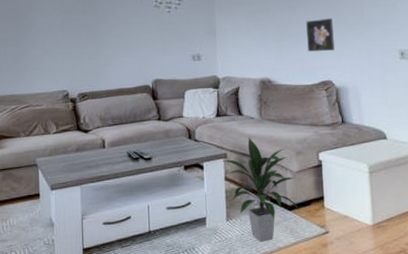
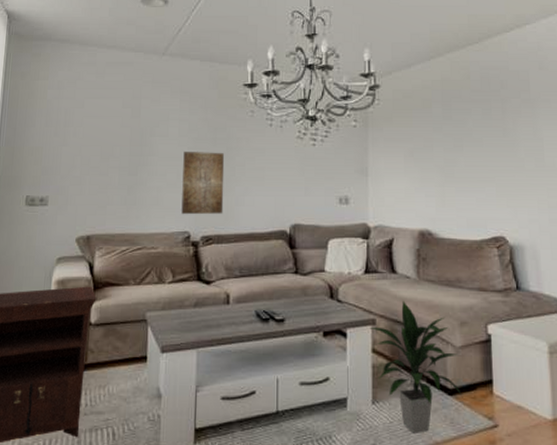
wall art: none [58,22,95,77] -> present [181,152,225,215]
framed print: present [306,18,335,52] -> none [475,161,509,200]

